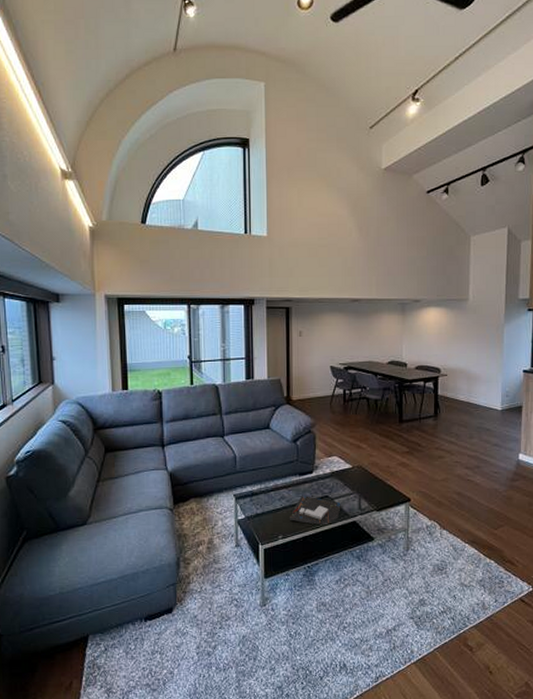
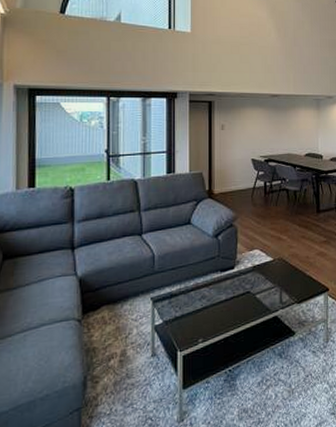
board game: present [290,495,341,525] -> none [211,292,263,323]

